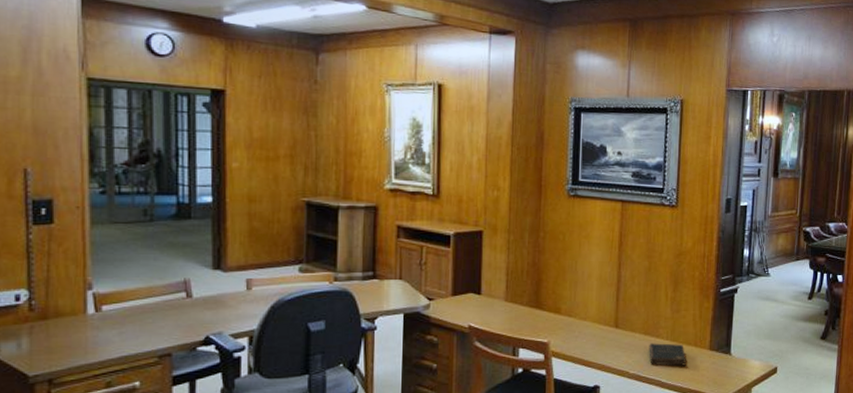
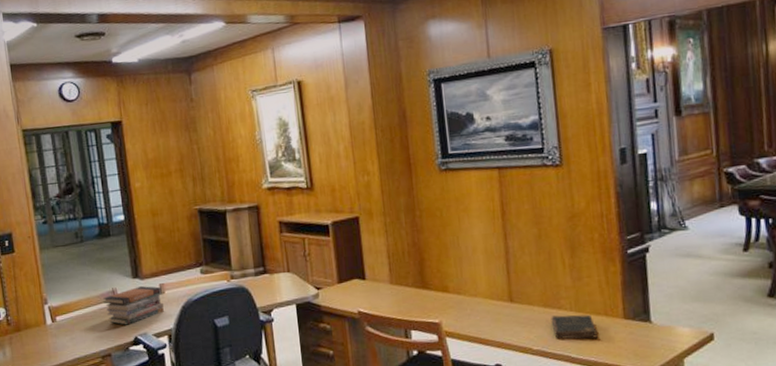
book stack: none [170,280,248,322] -> present [103,286,164,325]

